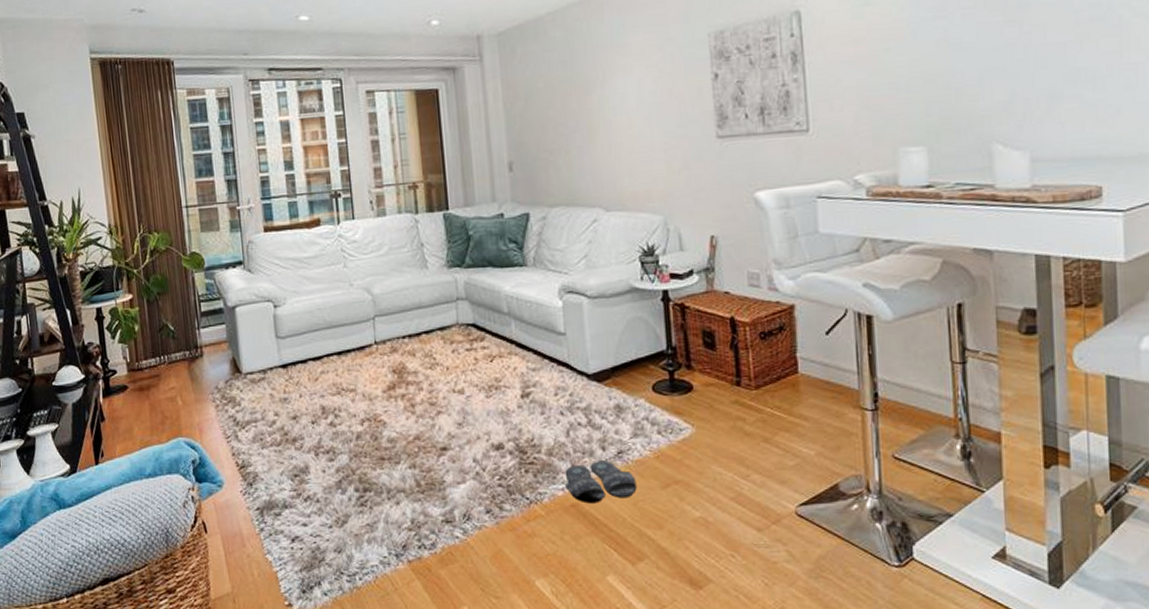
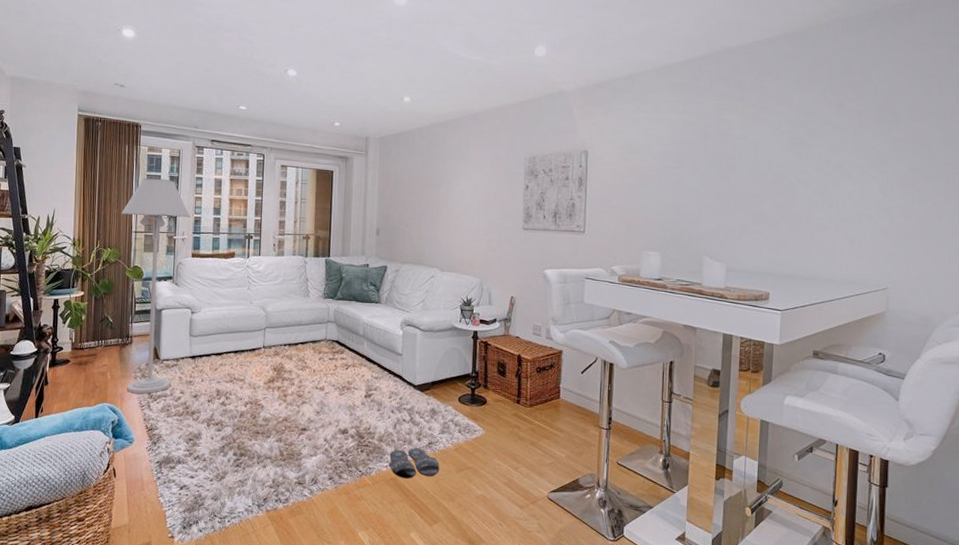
floor lamp: none [165,130,261,422] -> present [121,178,190,394]

